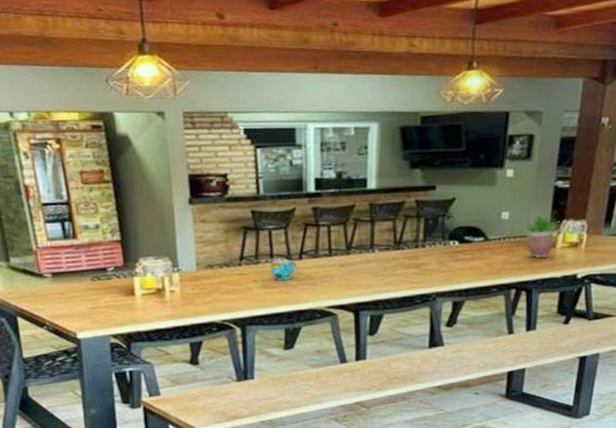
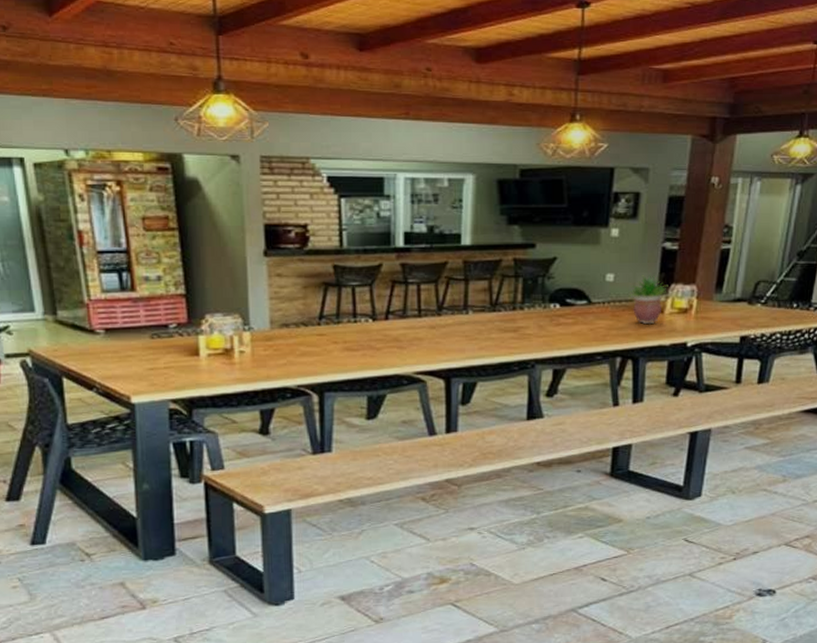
cup: present [270,259,298,281] -> none [352,318,384,343]

